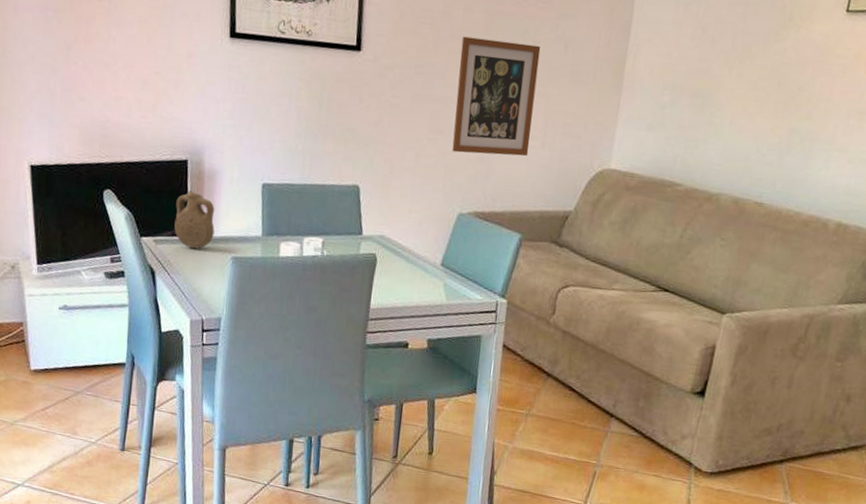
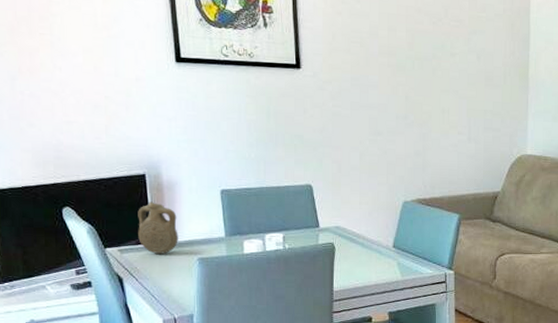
wall art: present [452,36,541,157] -> none [389,52,458,150]

